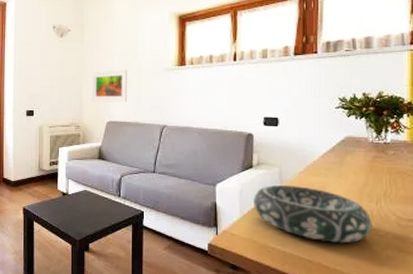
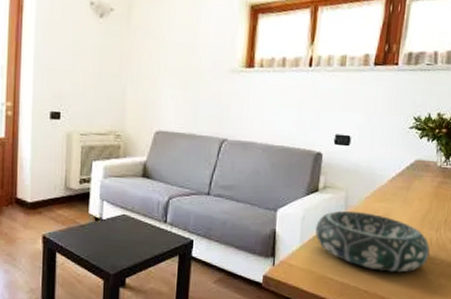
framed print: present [92,69,127,102] -> none [138,66,184,108]

